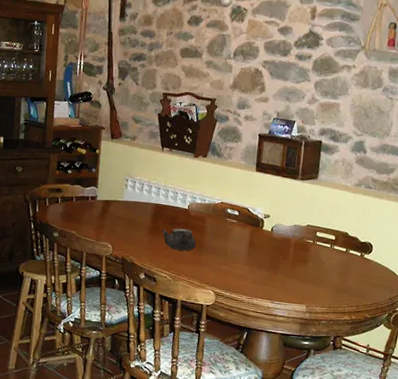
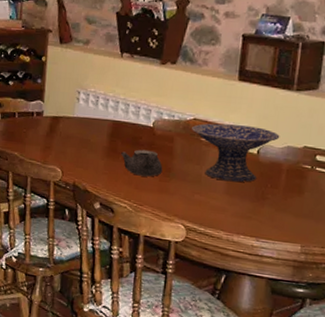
decorative bowl: none [218,206,289,255] -> present [191,123,280,182]

